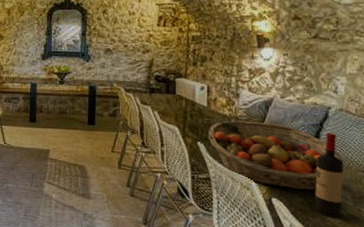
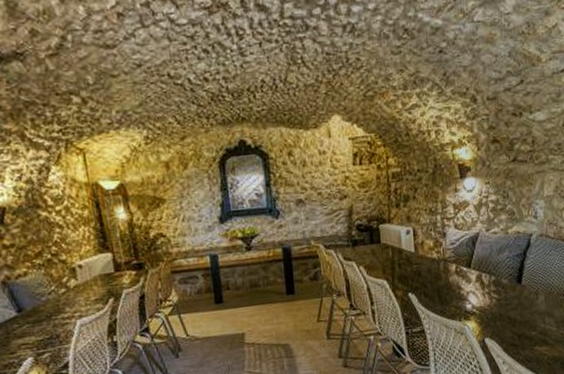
fruit basket: present [209,120,344,191] -> none [419,260,547,327]
wine bottle: present [314,133,344,217] -> none [522,260,547,346]

